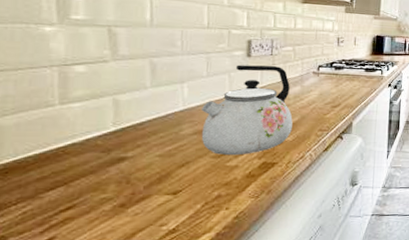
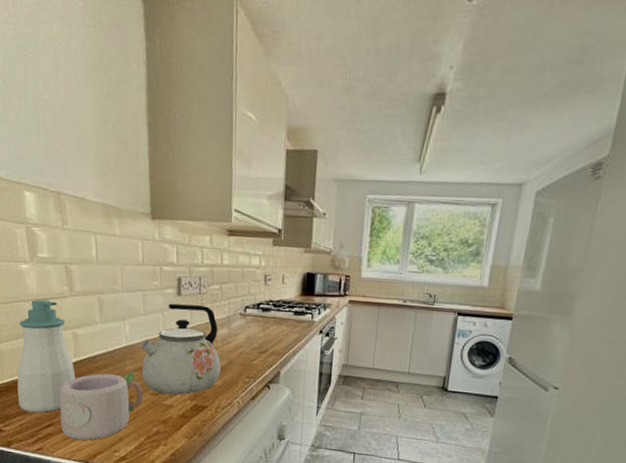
soap bottle: none [22,64,113,195] -> present [17,299,76,413]
mug: none [70,136,202,220] -> present [50,372,143,441]

